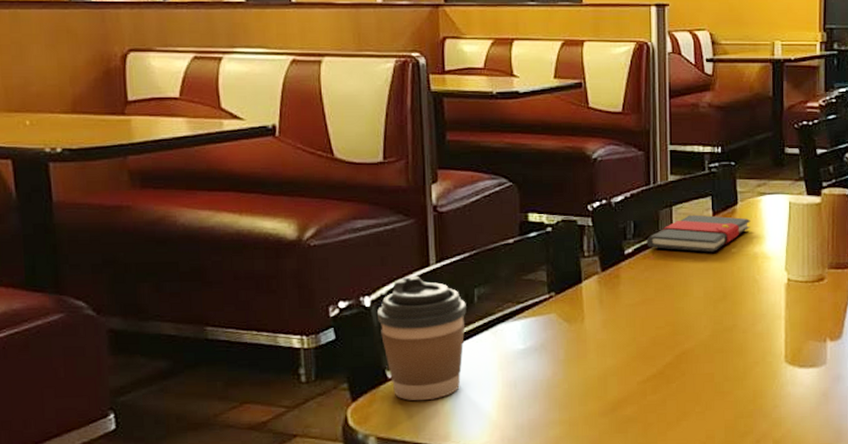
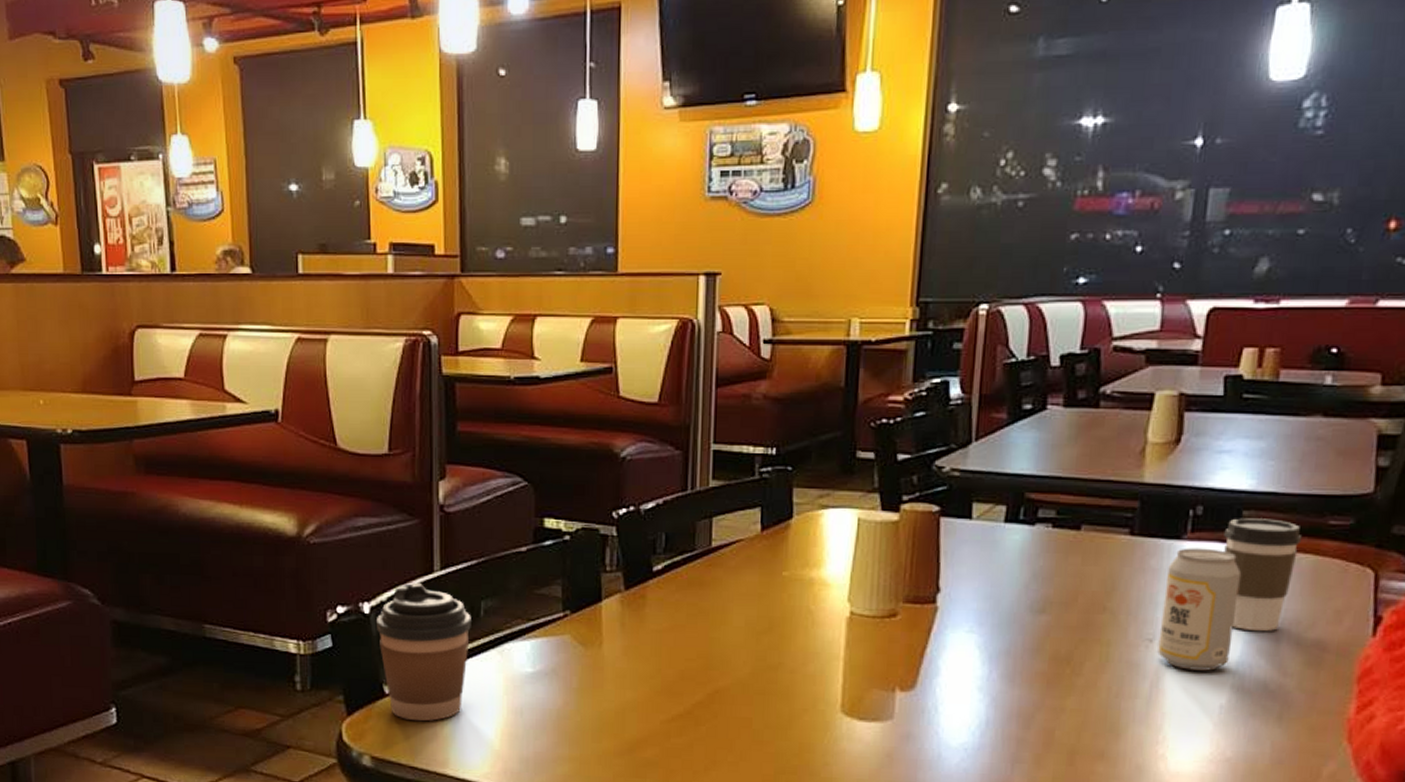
book: present [646,214,751,253] -> none [679,528,808,575]

